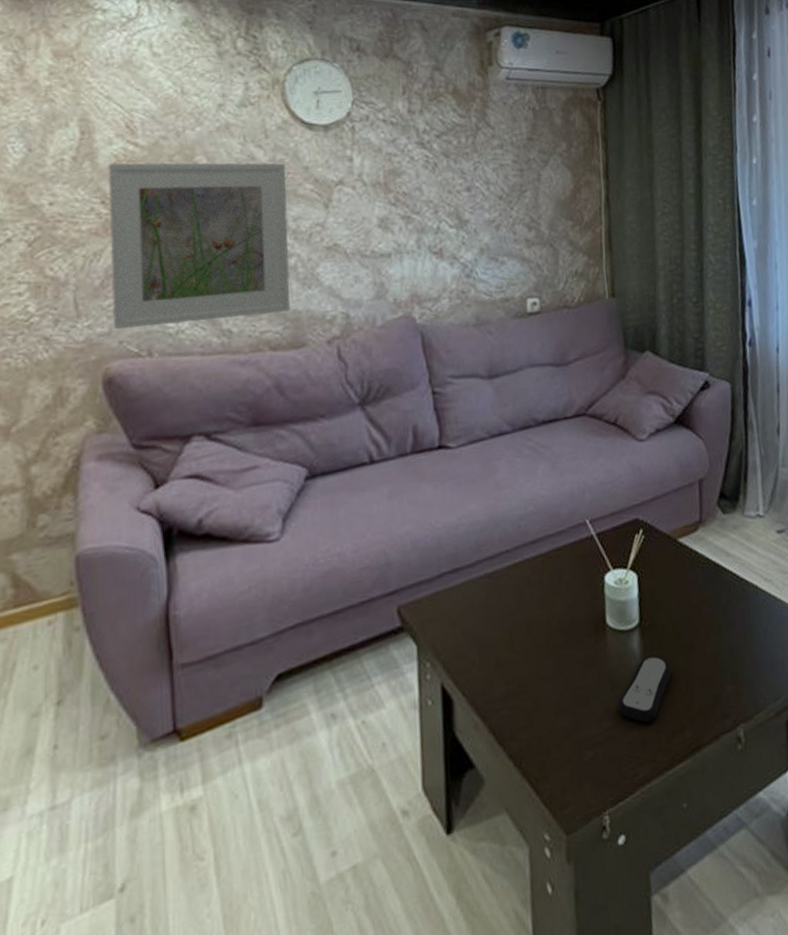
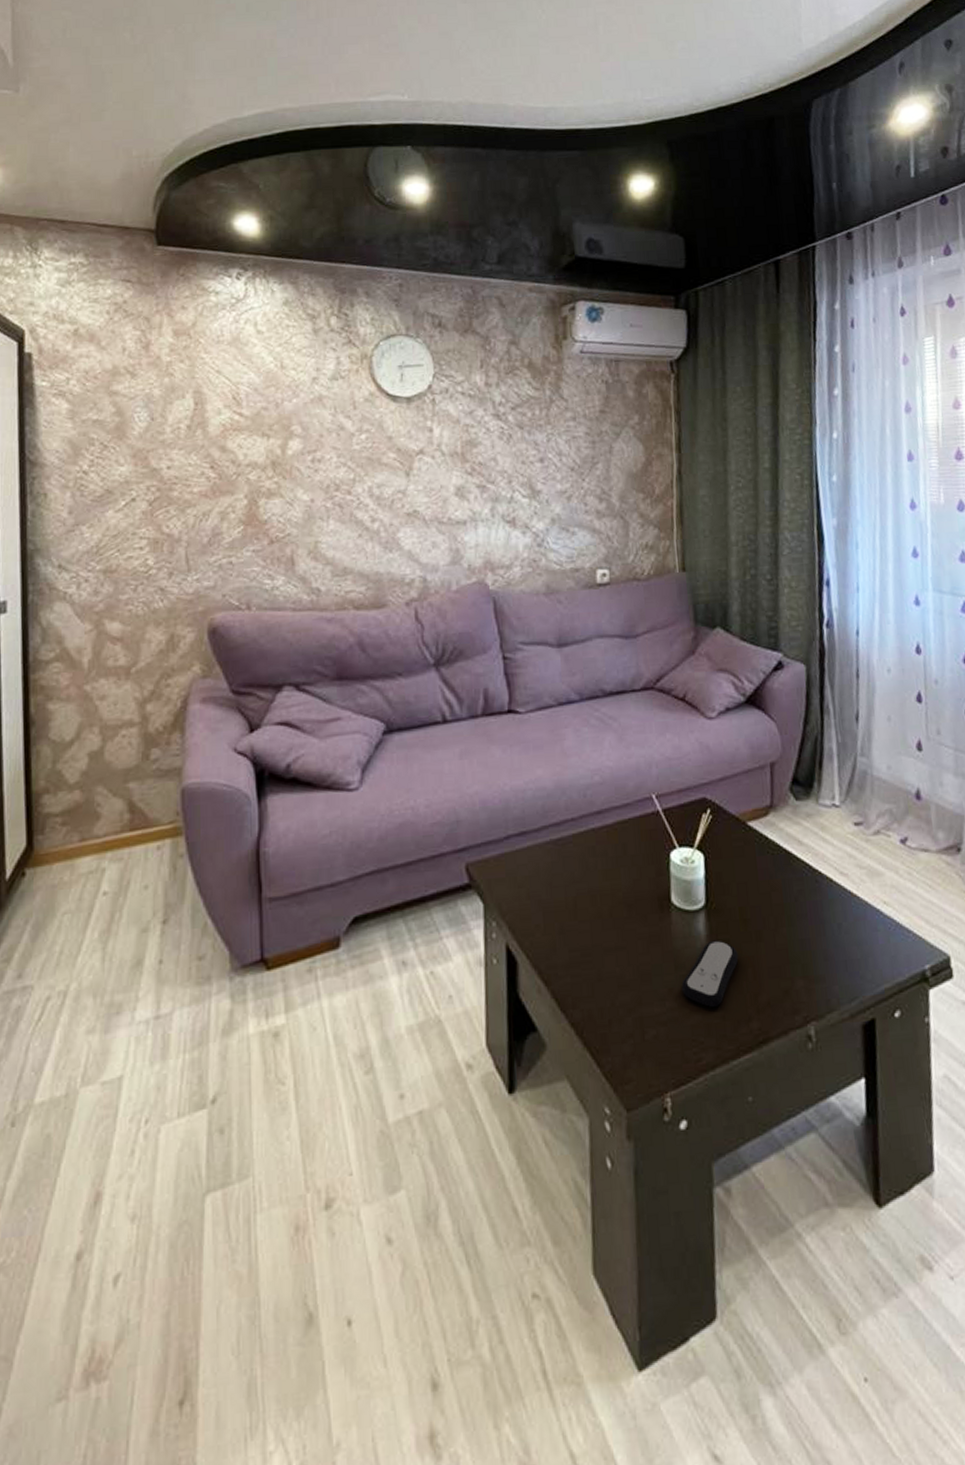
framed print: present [108,162,291,329] -> none [217,431,373,583]

